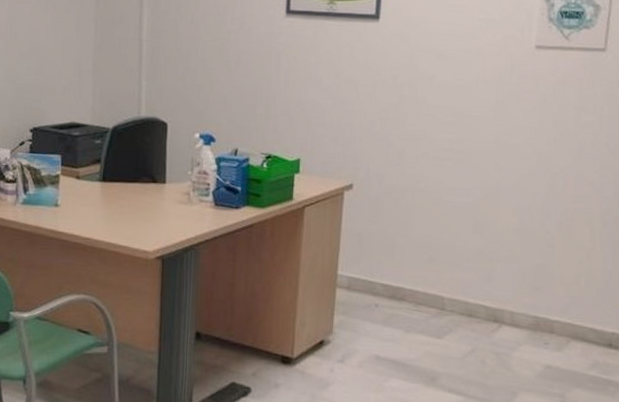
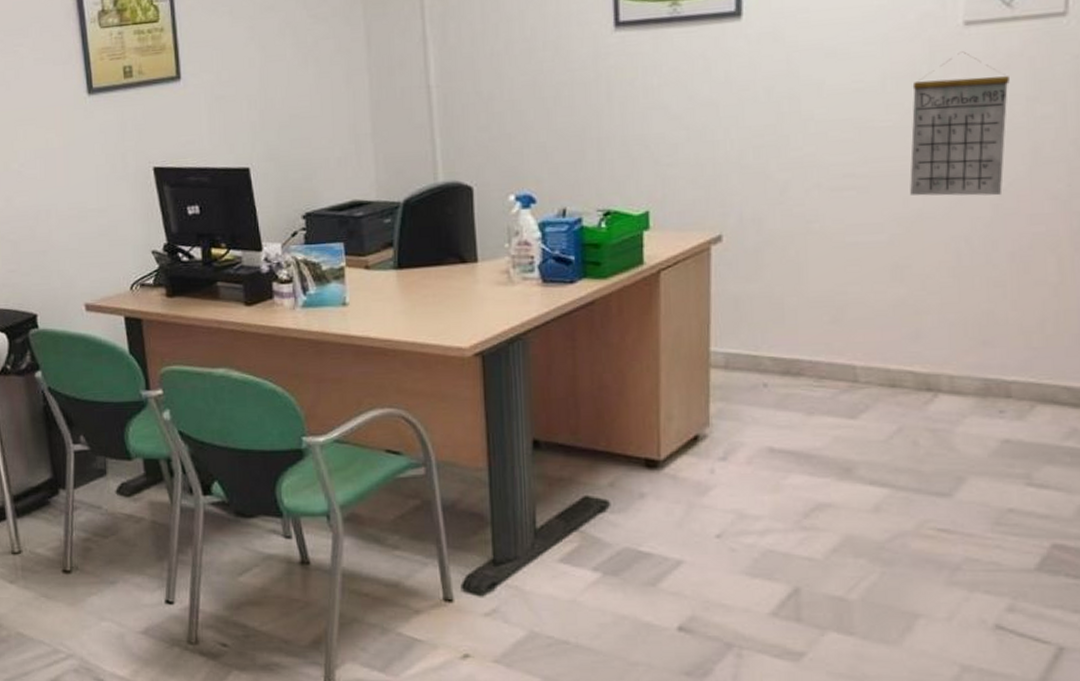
calendar: none [491,67,565,178] -> present [910,51,1010,196]

